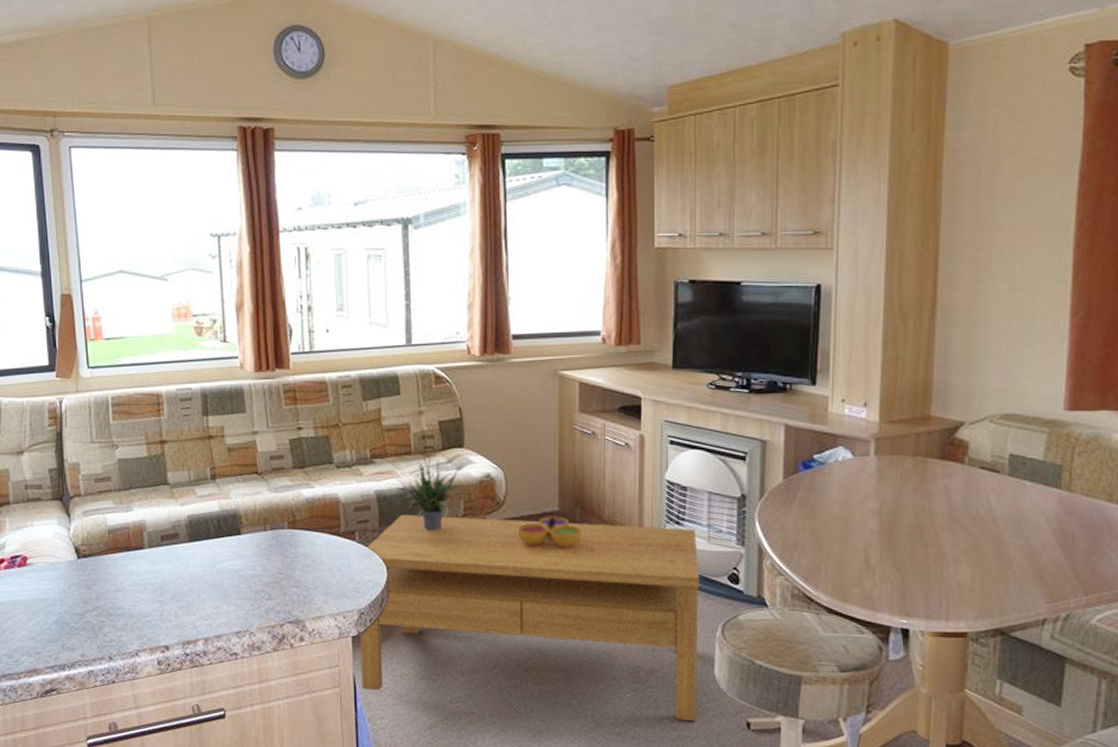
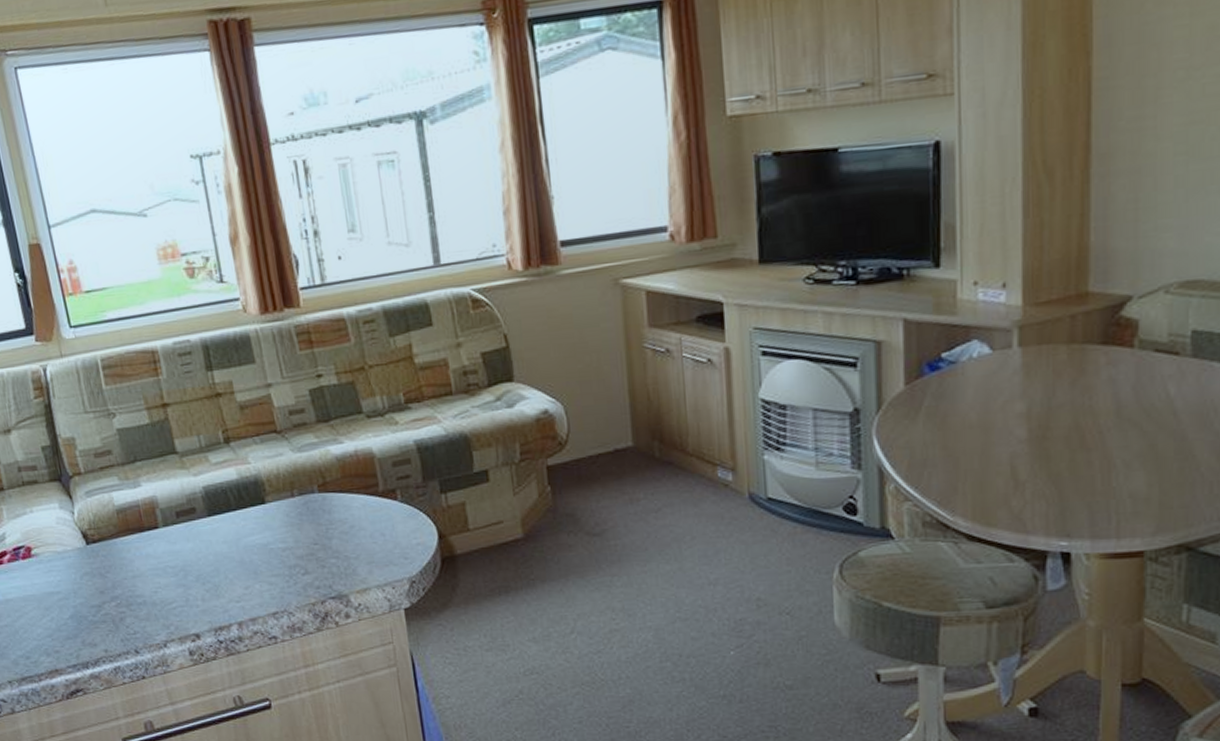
coffee table: present [359,514,699,722] -> none [411,454,816,678]
potted plant: present [396,447,469,530] -> none [438,385,524,482]
decorative bowl: present [517,516,581,548] -> none [585,452,662,489]

